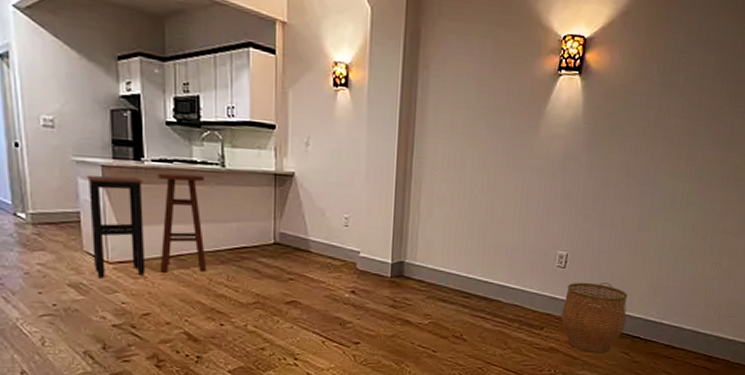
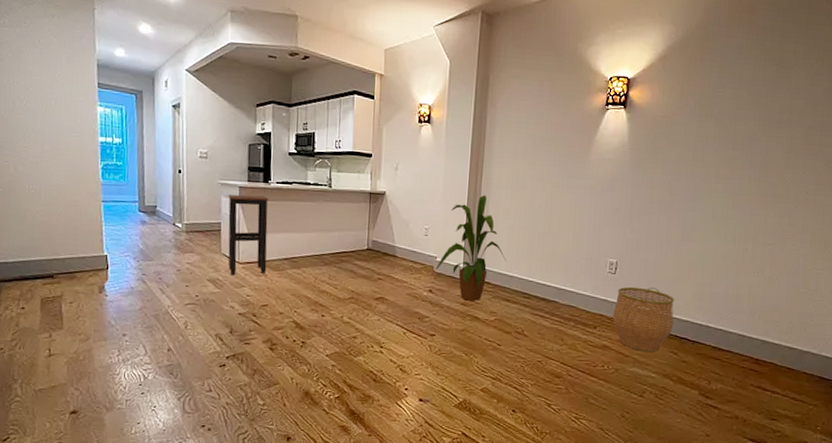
bar stool: present [157,172,207,273] -> none [277,192,315,272]
house plant: none [358,177,442,304] -> present [435,195,506,302]

